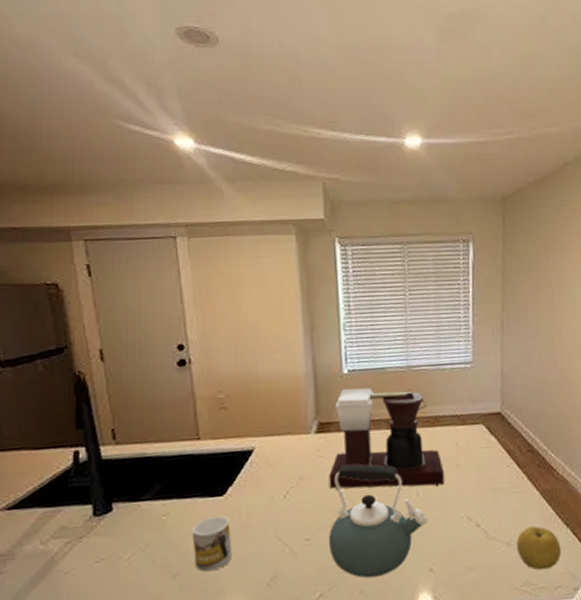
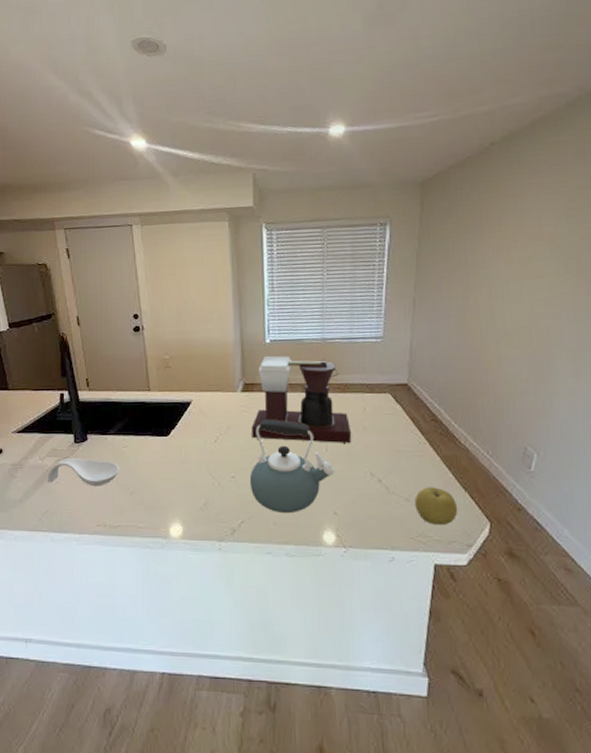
spoon rest: none [52,535,158,576] -> present [47,458,119,487]
mug: present [191,515,233,572] -> none [144,452,175,493]

